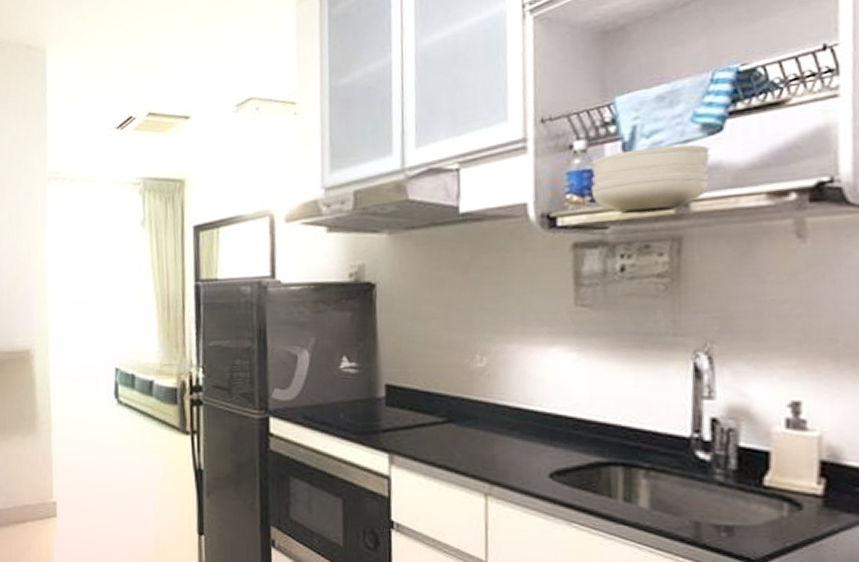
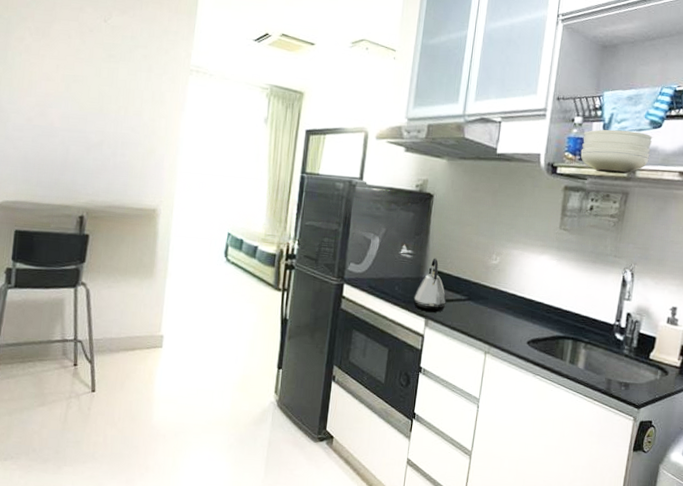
kettle: none [367,369,416,444] -> present [413,258,447,313]

